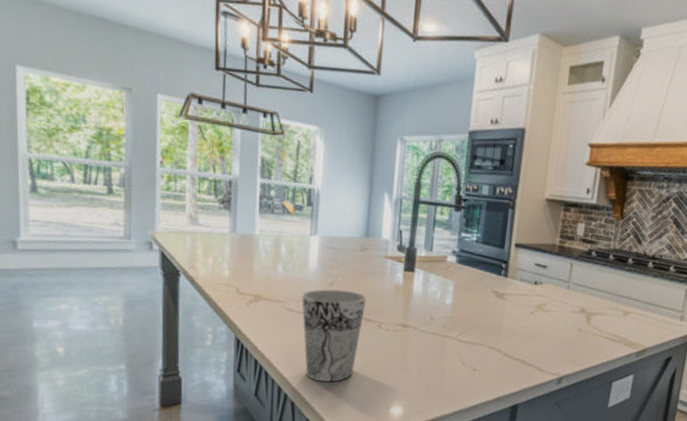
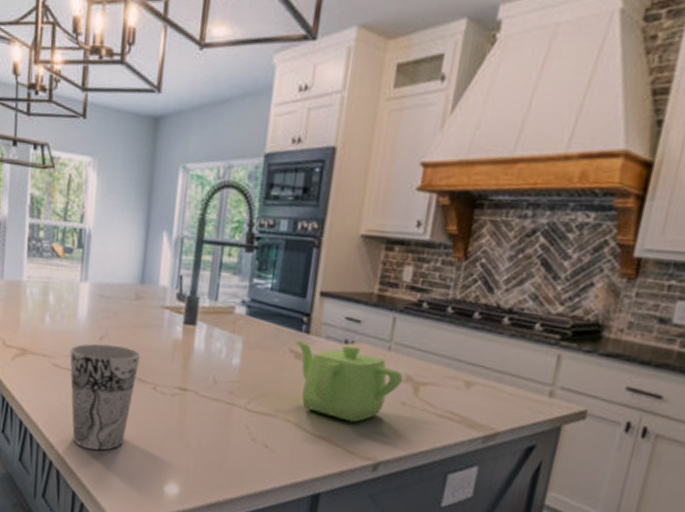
teapot: none [496,282,579,346] -> present [294,339,403,422]

